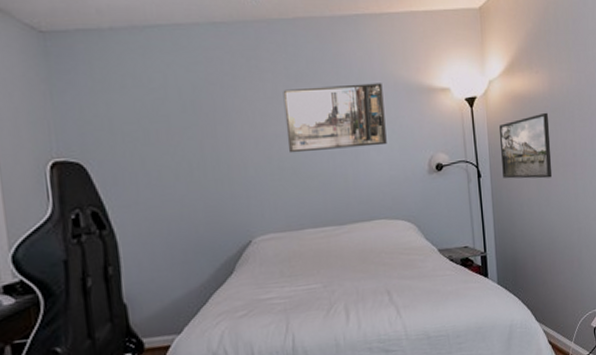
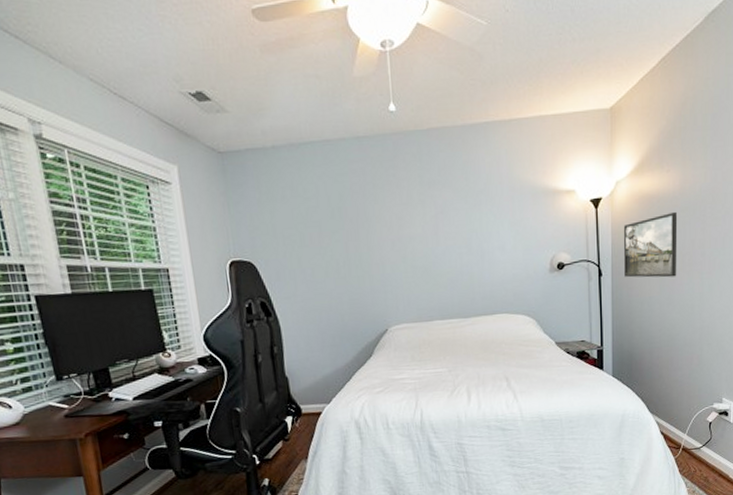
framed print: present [283,83,387,154] -> none [417,187,511,254]

